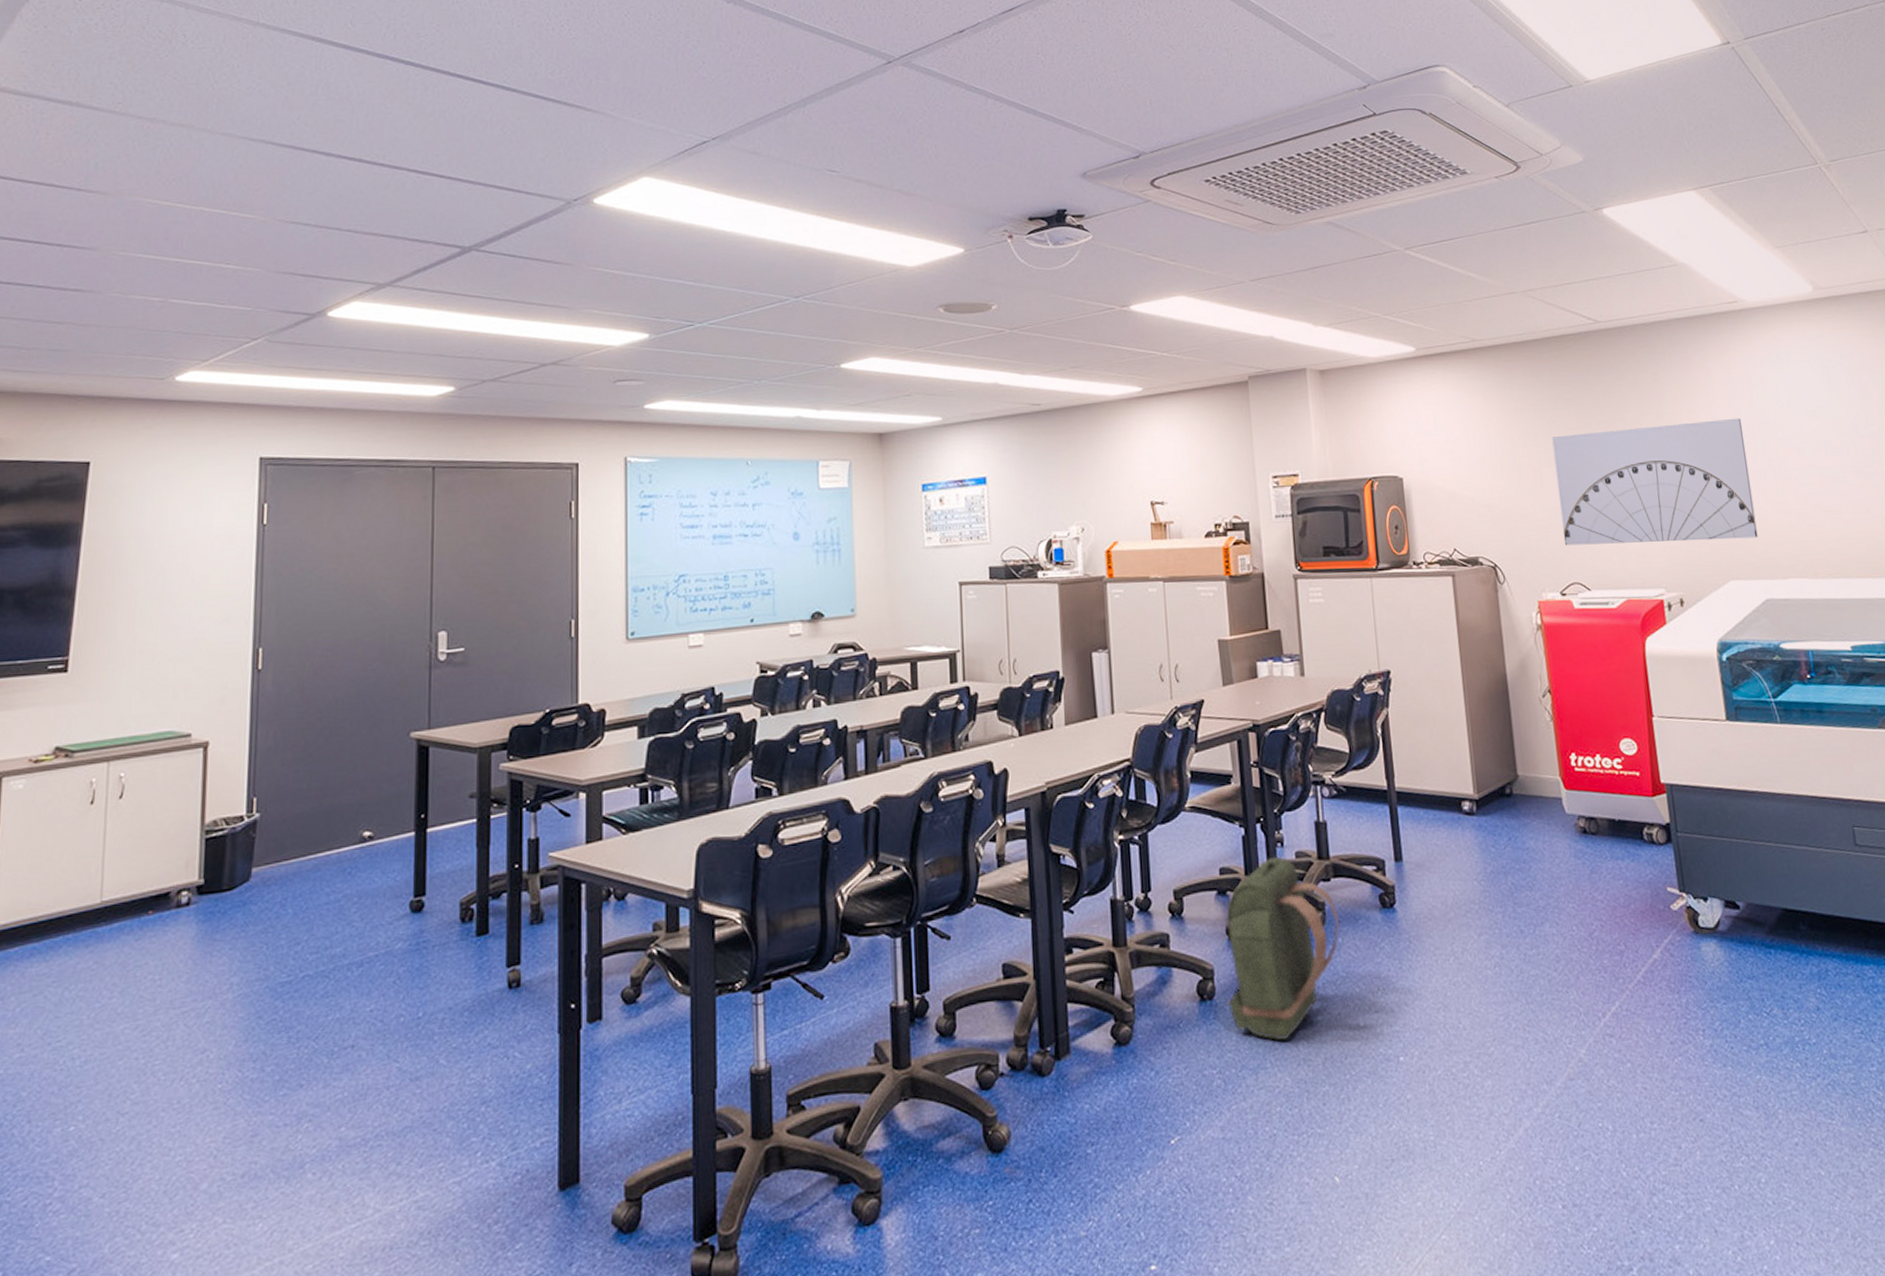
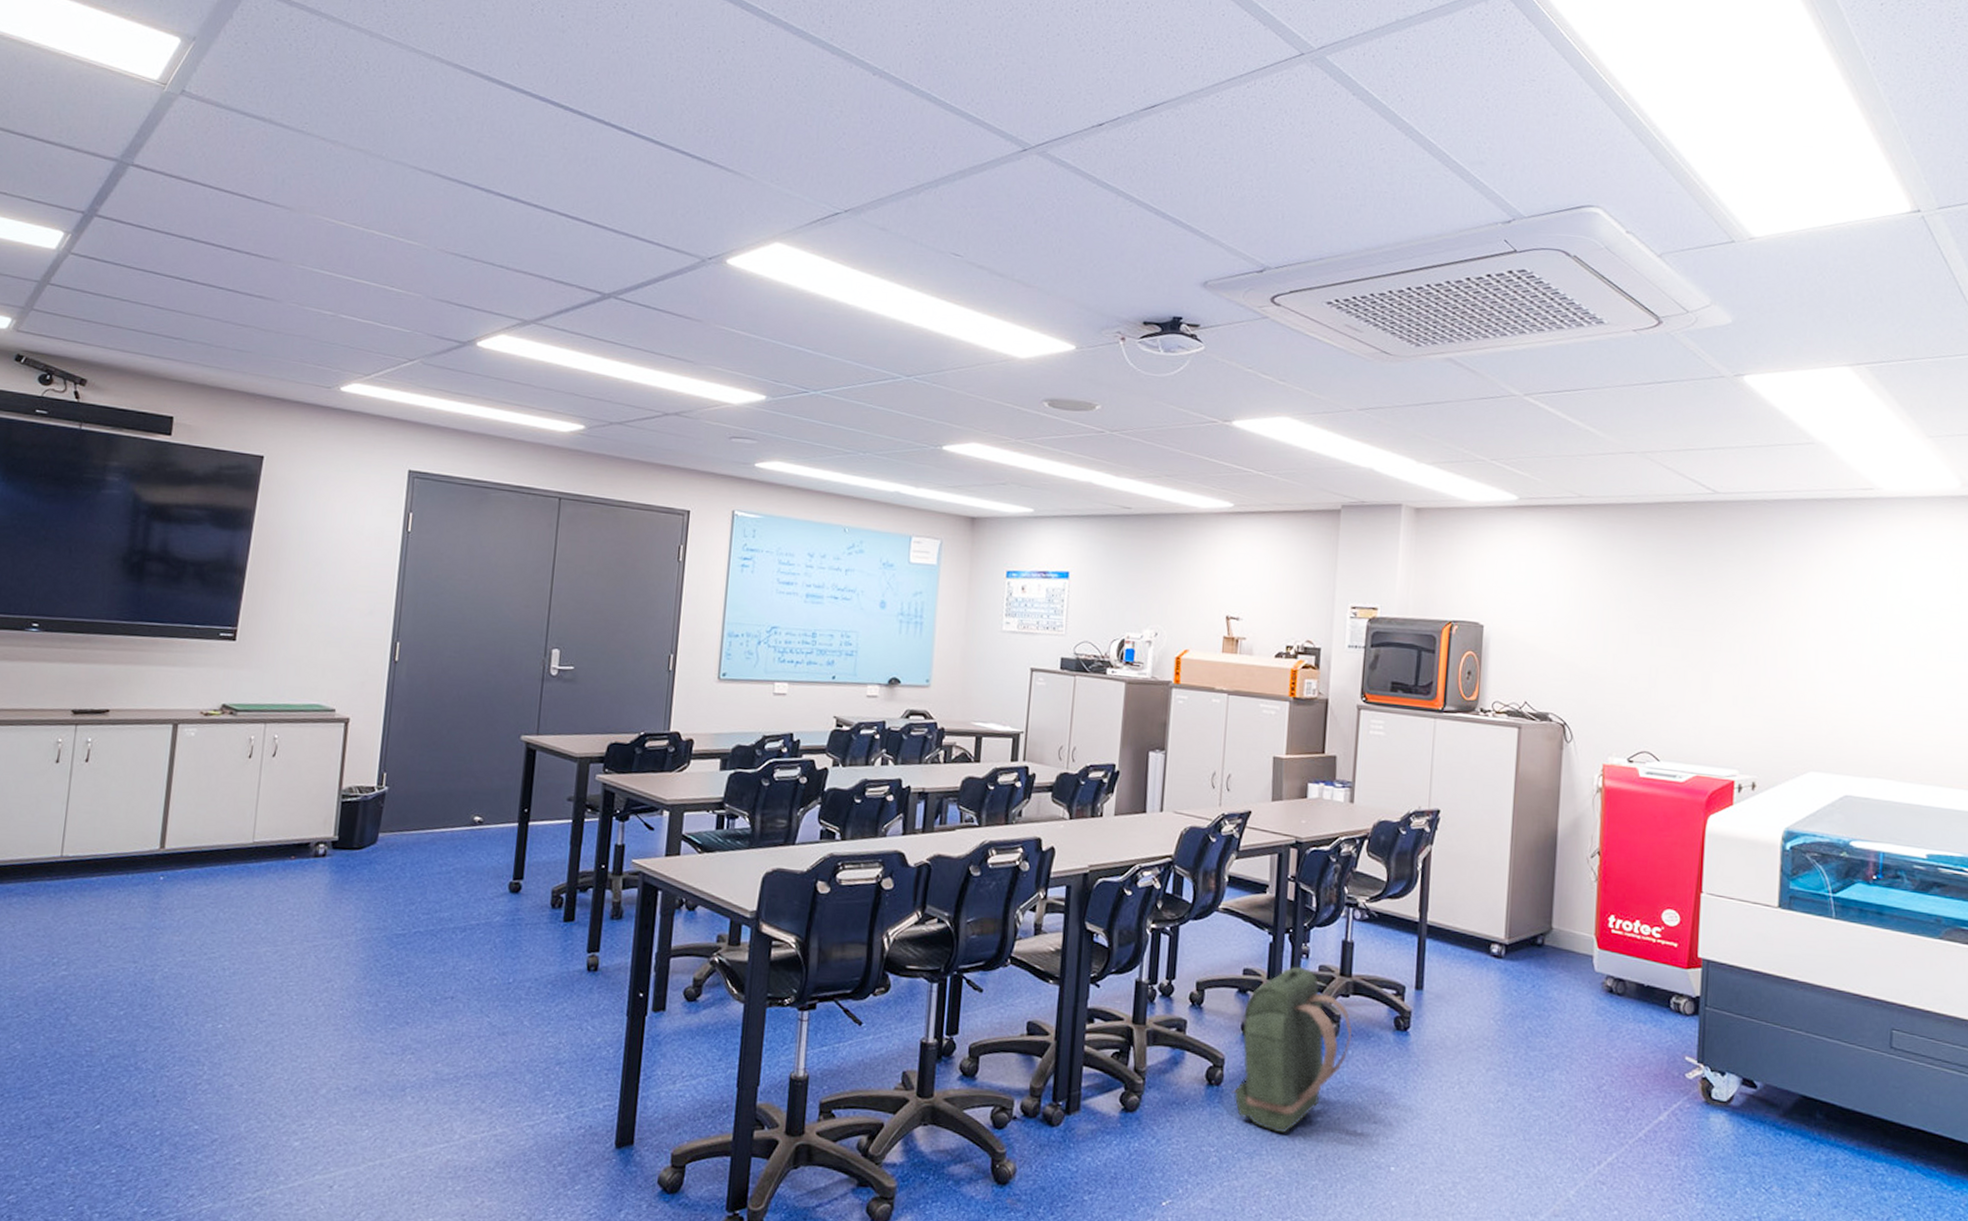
wall art: present [1552,418,1758,546] -> none [1640,603,1854,733]

